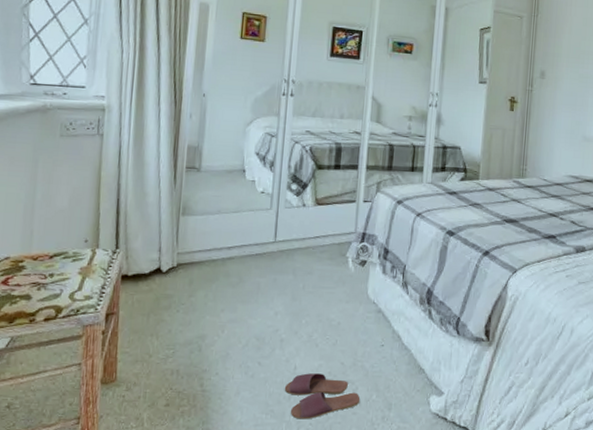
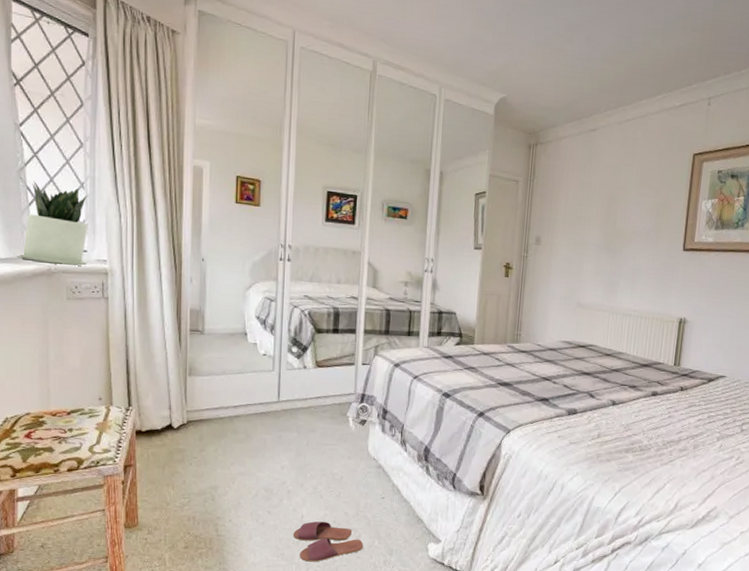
planter: none [10,17,90,102] -> present [15,181,88,266]

